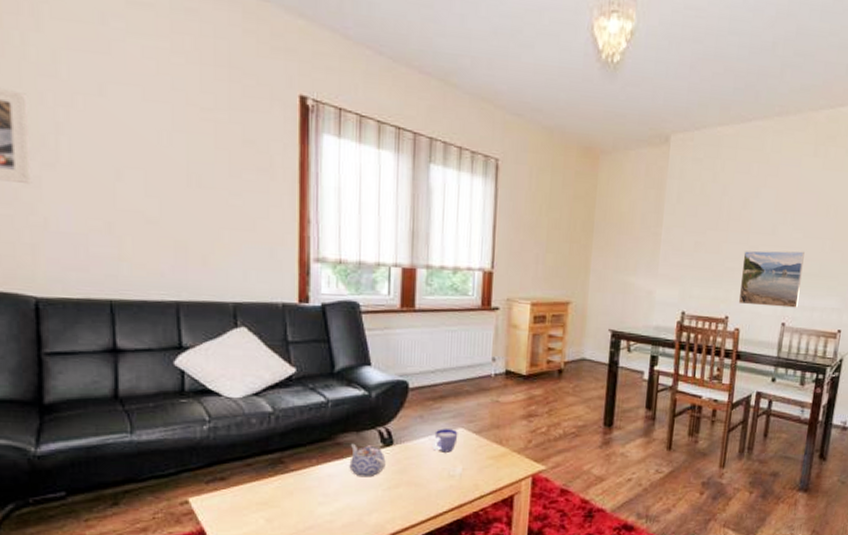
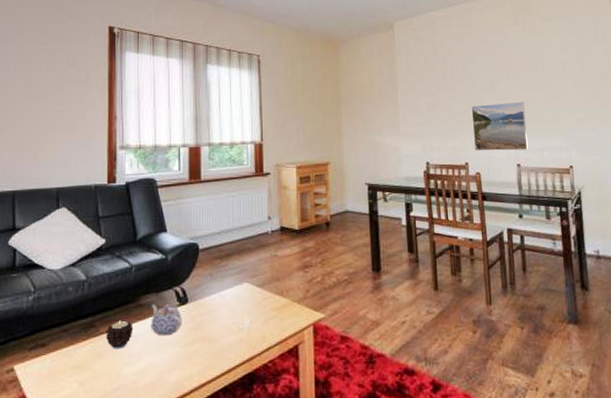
candle: none [297,458,329,488] -> present [106,320,134,349]
cup: present [432,429,458,453] -> none [222,284,244,307]

